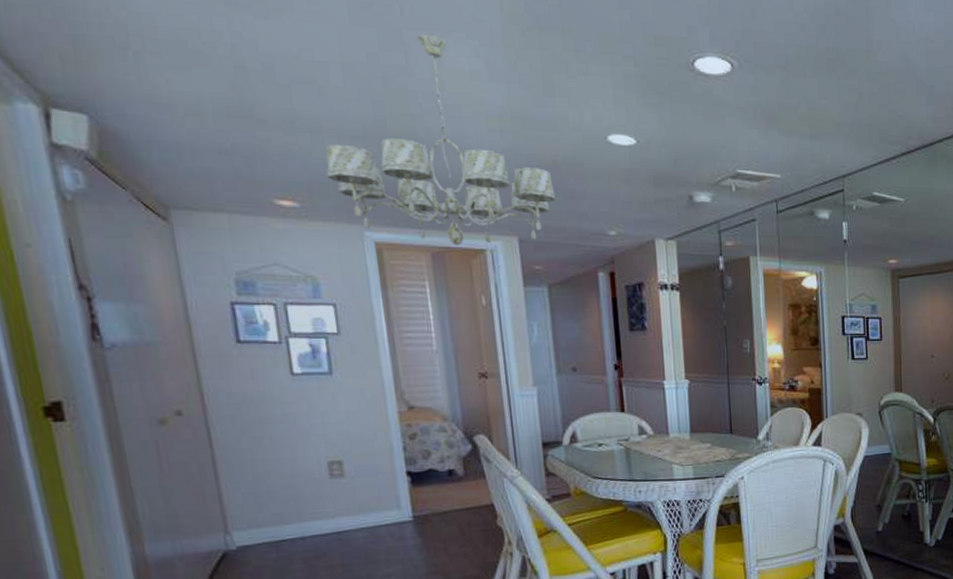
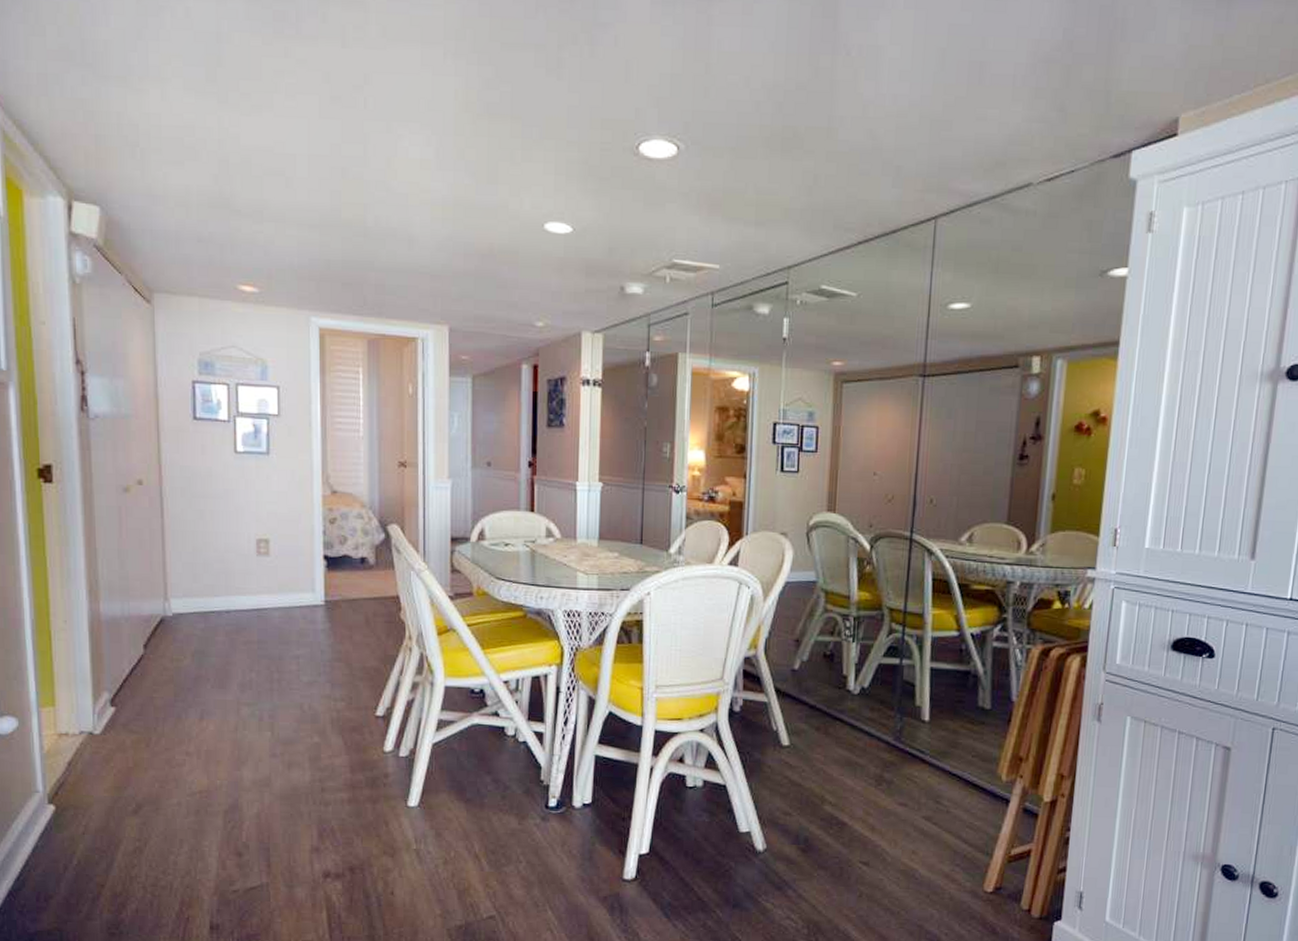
chandelier: present [325,34,556,245] -> none [285,124,488,333]

